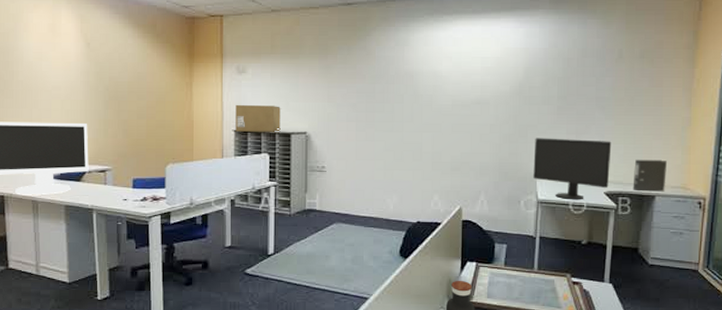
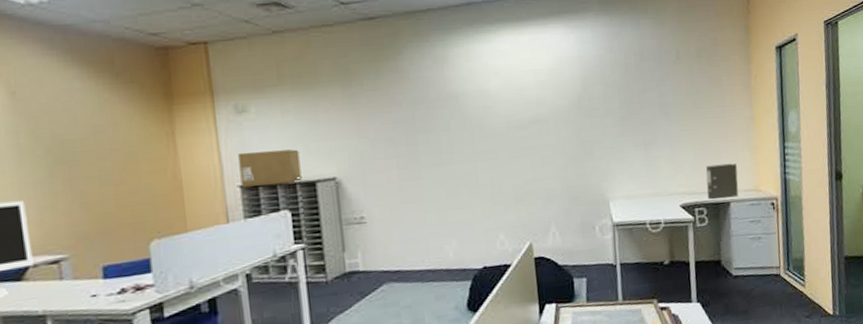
computer monitor: present [533,138,612,200] -> none [602,149,684,219]

